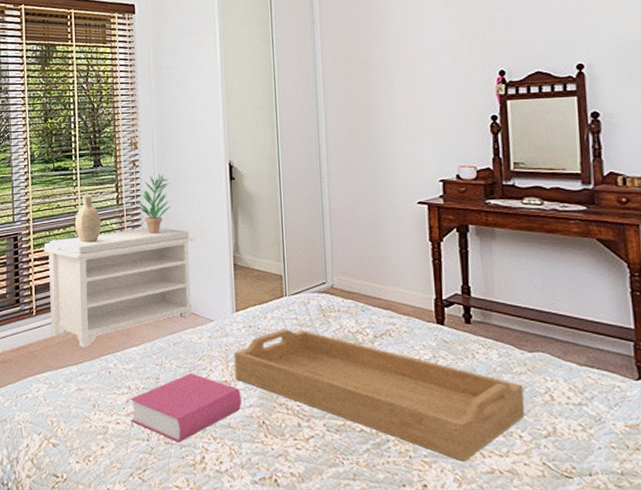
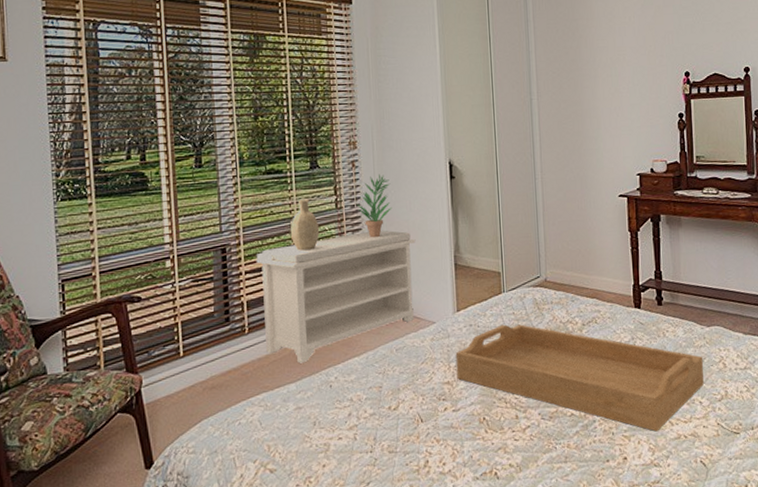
book: present [130,372,242,443] -> none [352,377,463,450]

